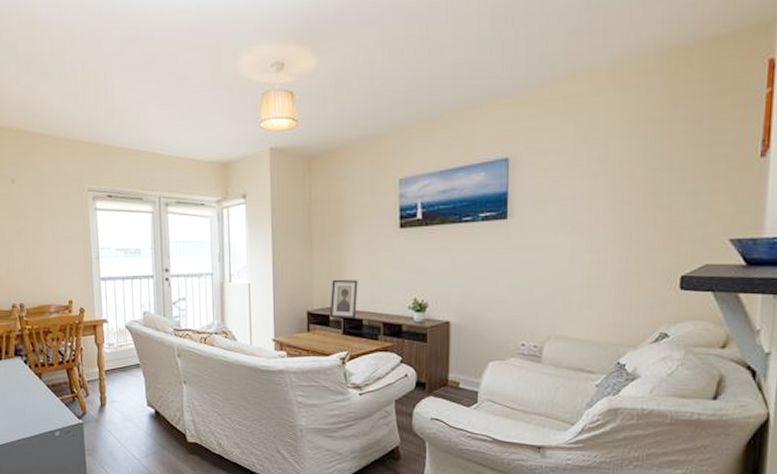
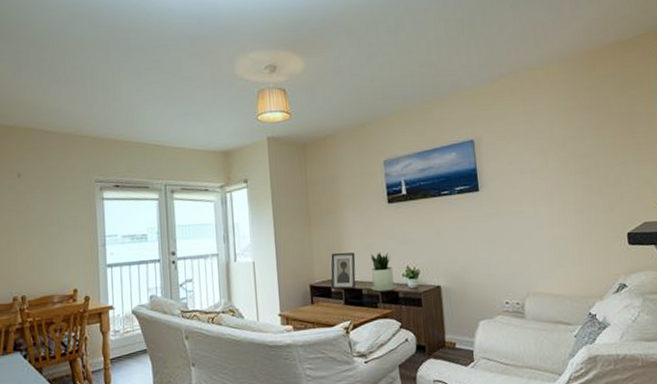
planter: none [372,281,402,325] -> present [370,252,398,293]

